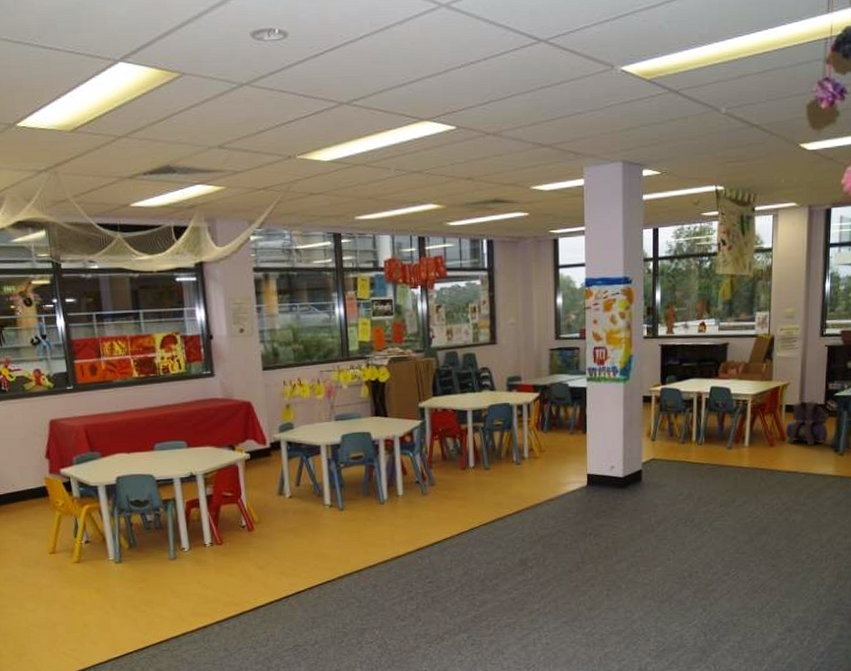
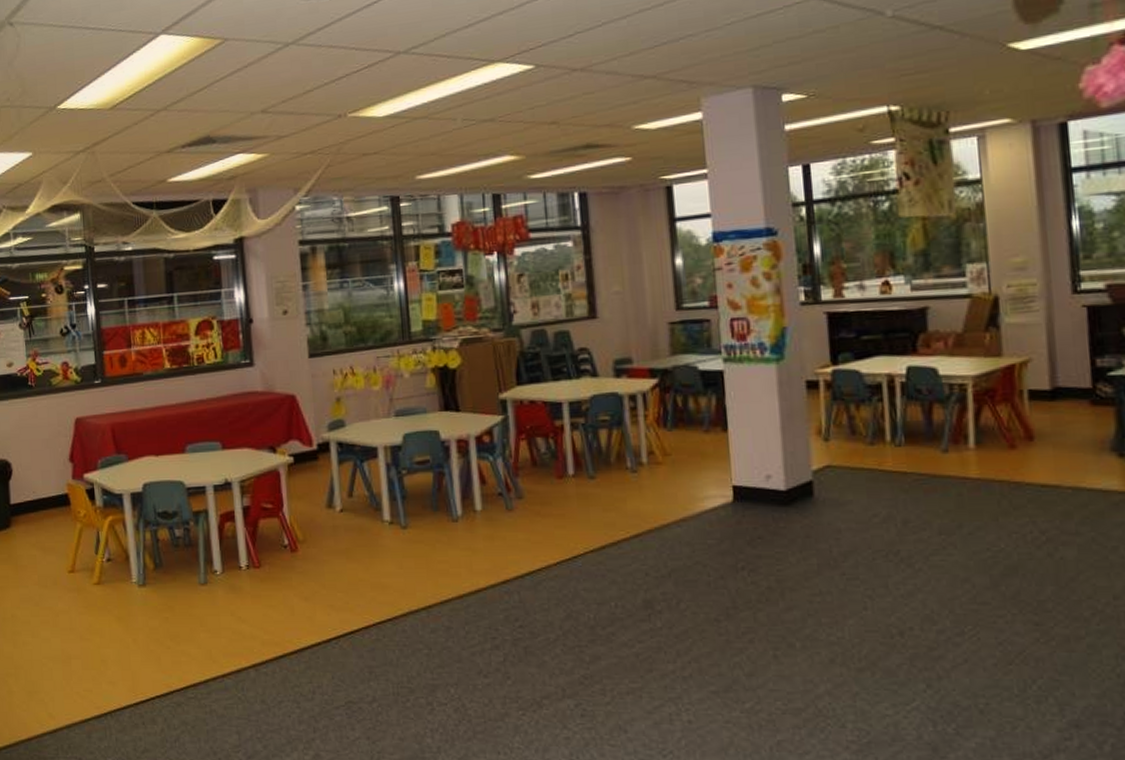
backpack: present [786,400,829,446] -> none [1033,382,1105,448]

